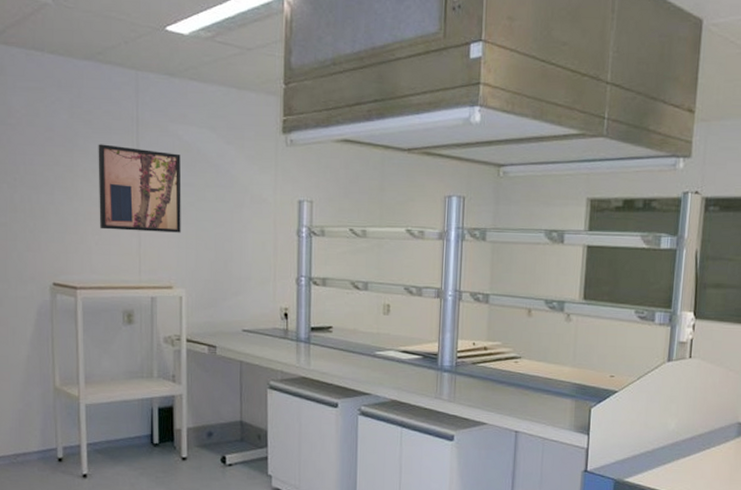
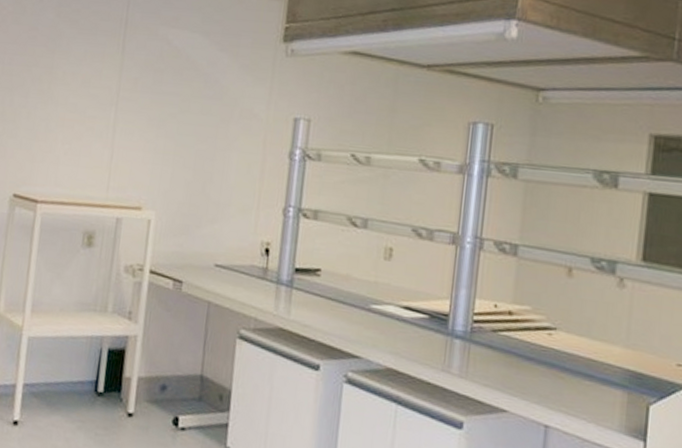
wall art: present [98,144,182,233] -> none [71,45,168,147]

